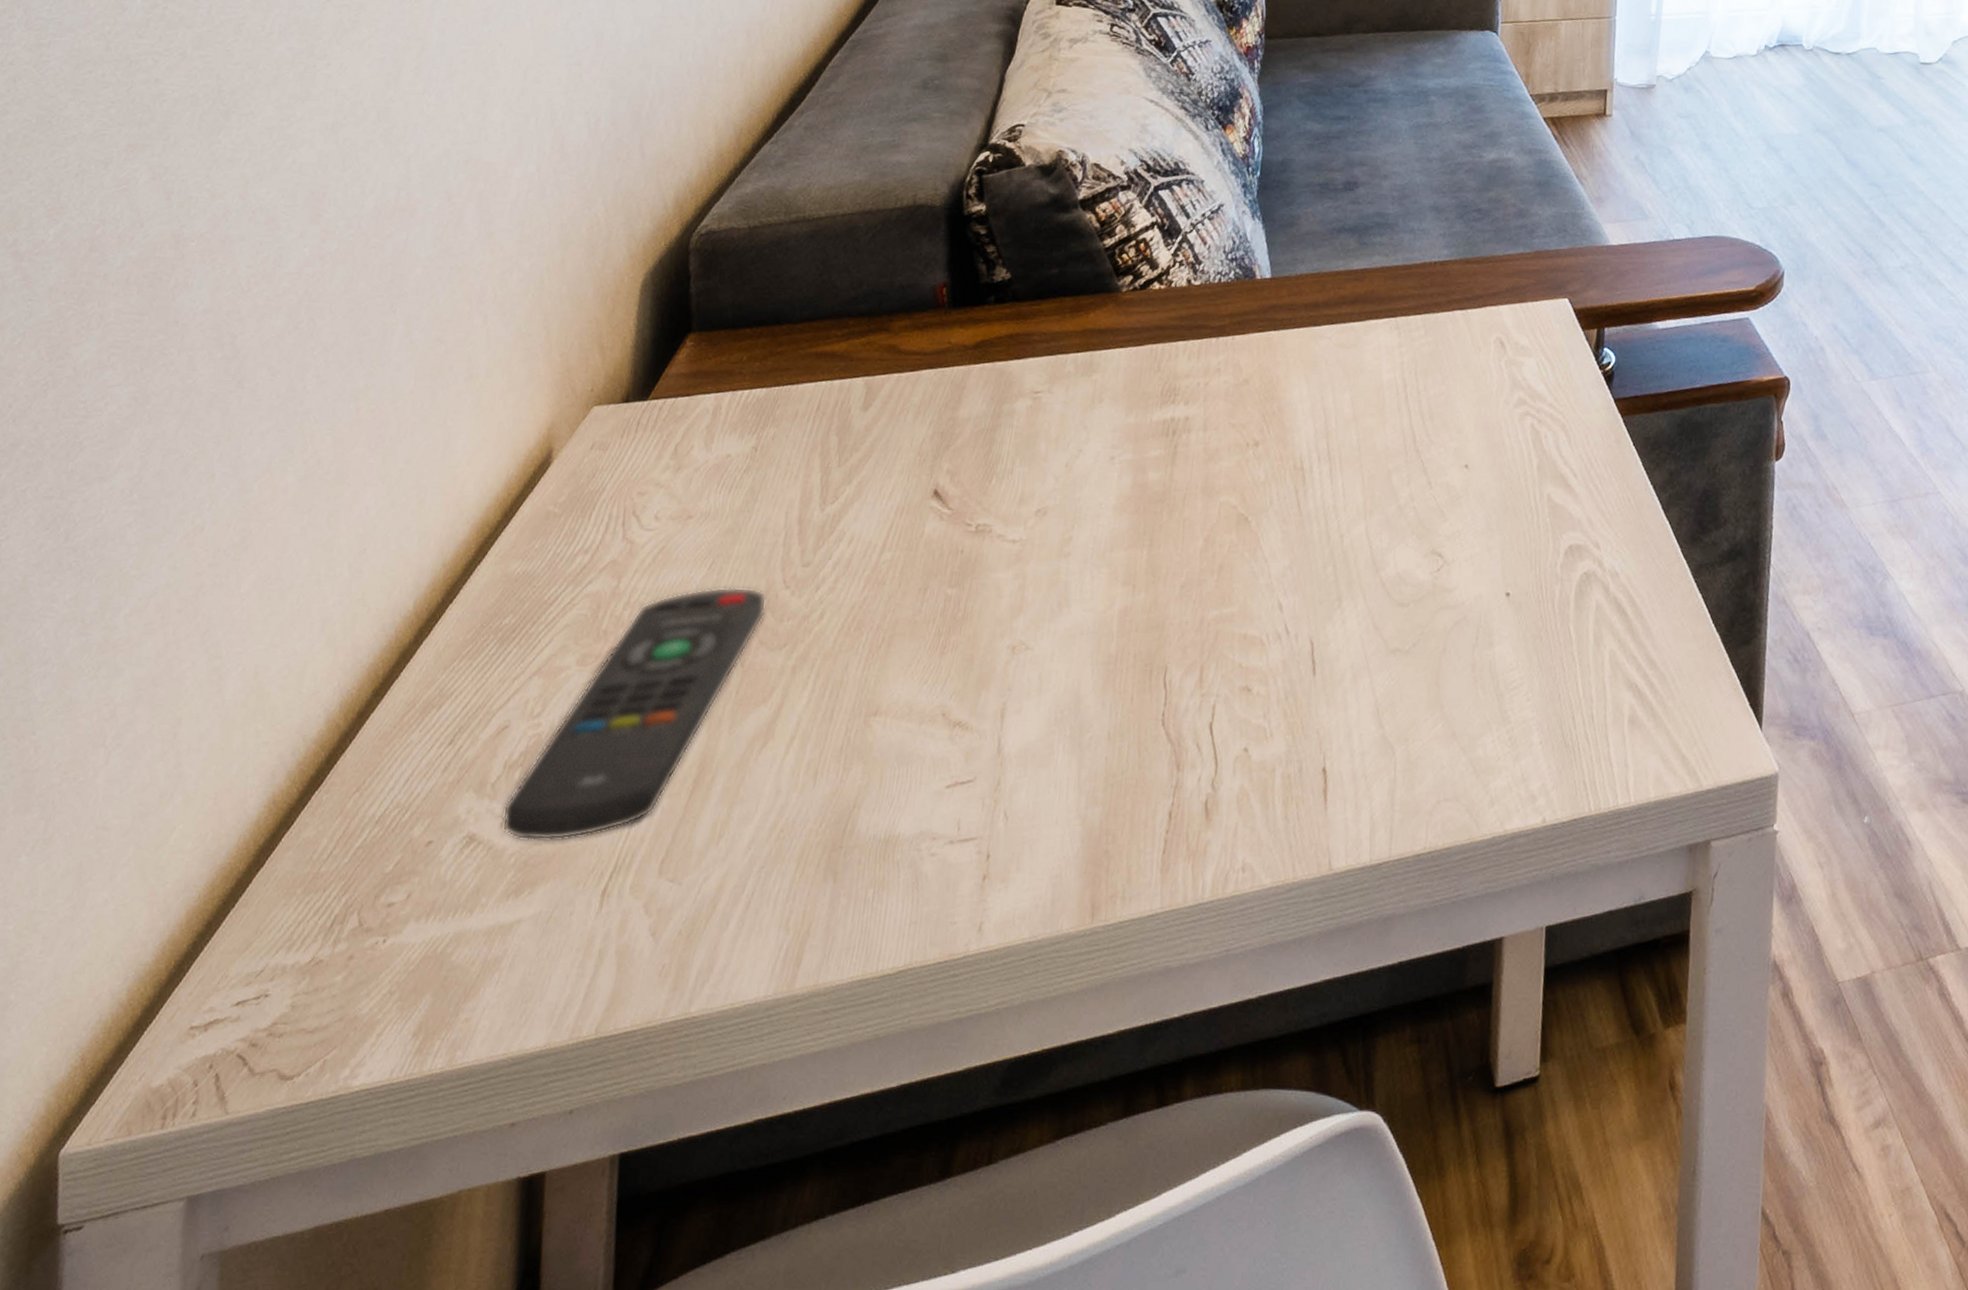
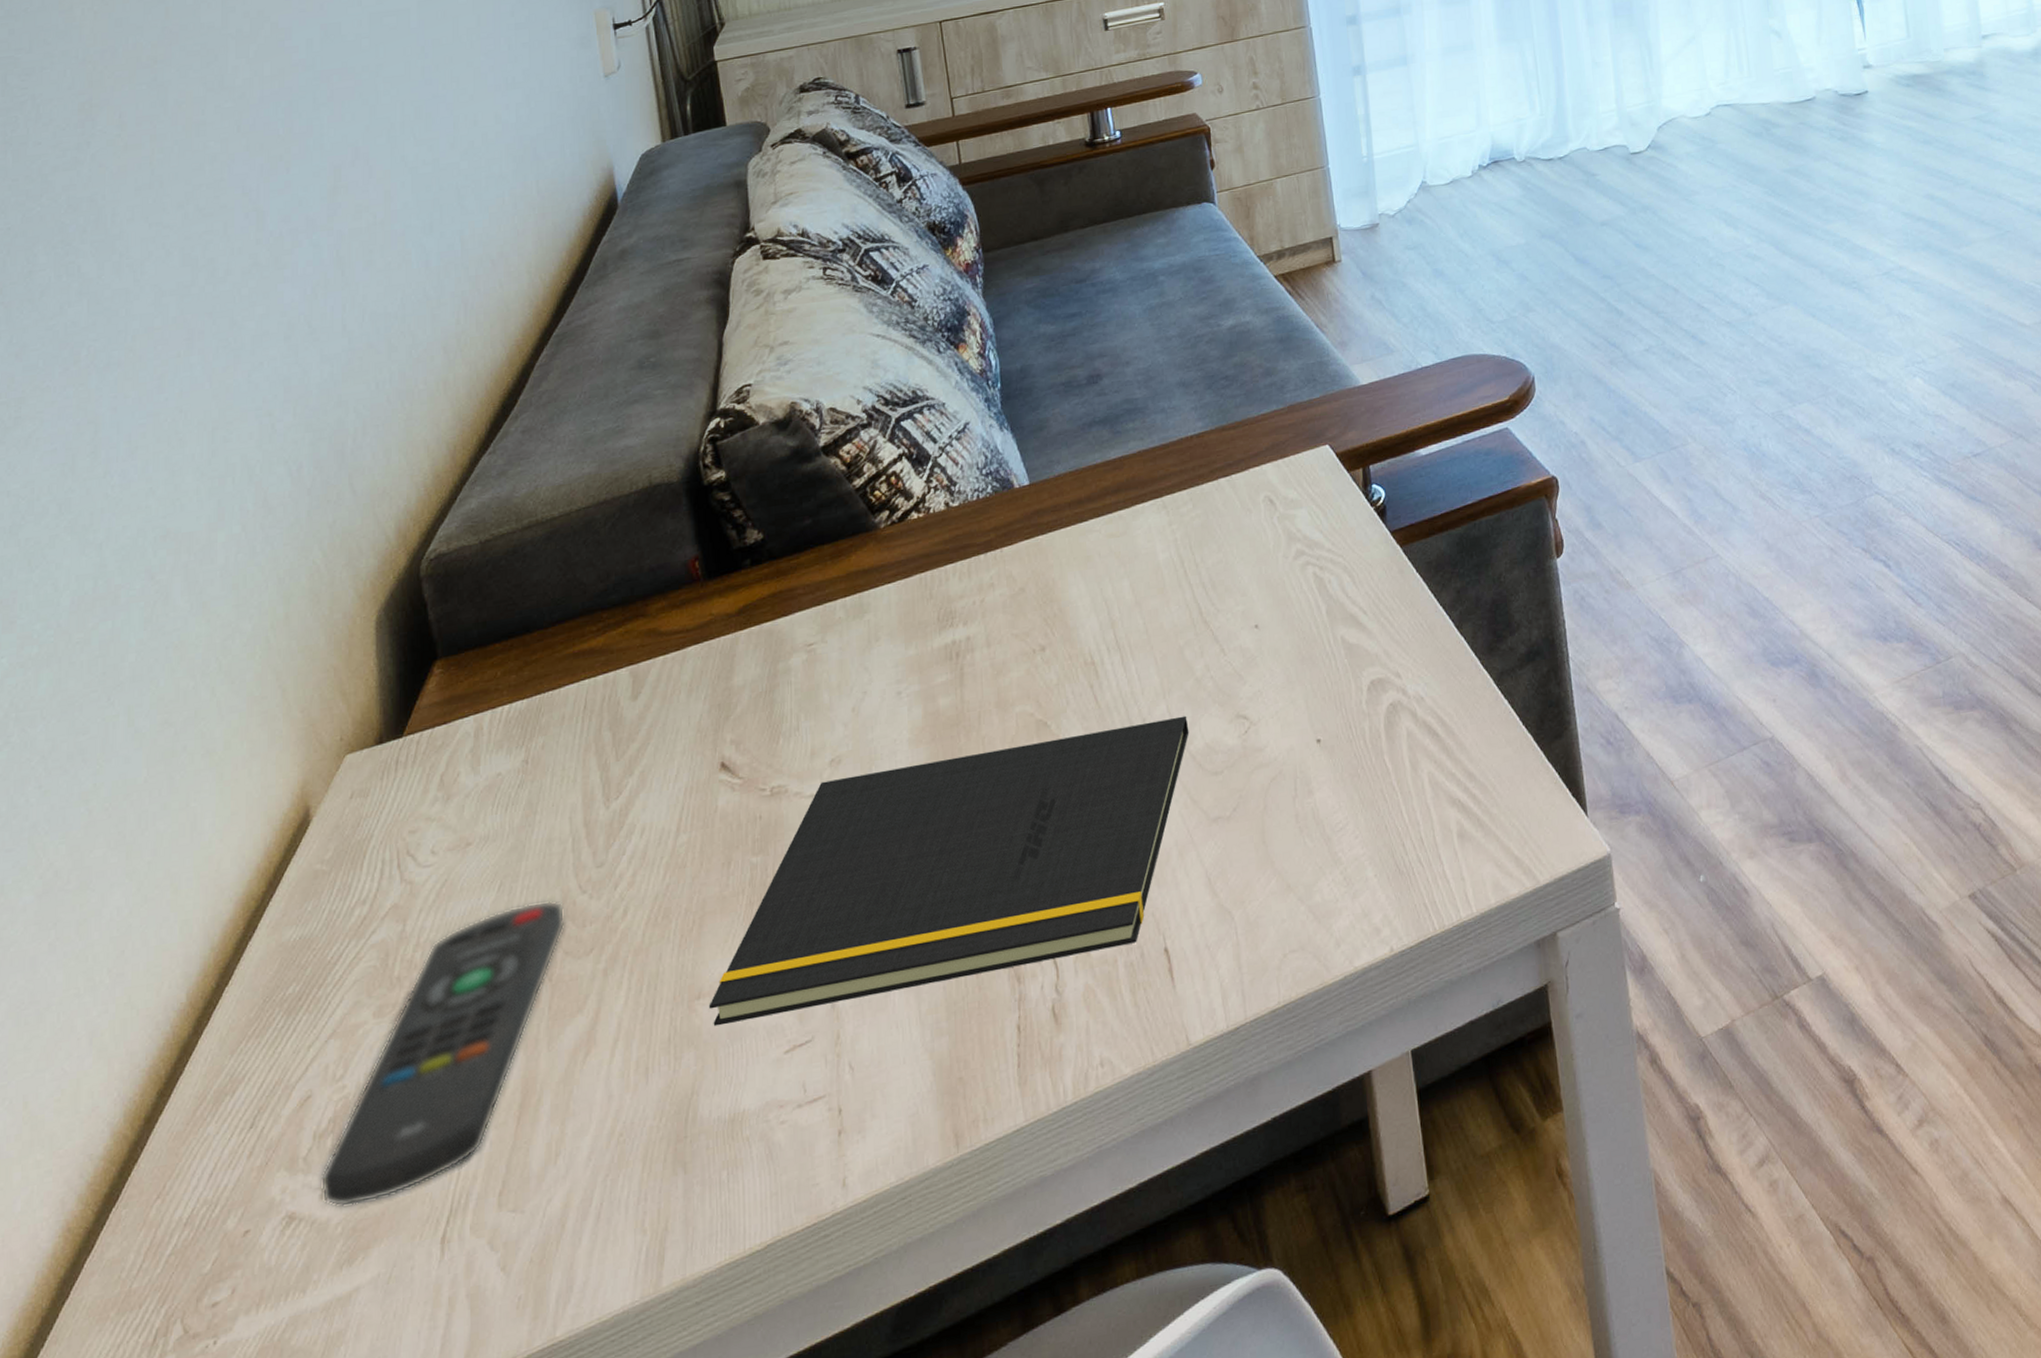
notepad: none [883,529,1384,756] -> present [708,715,1189,1027]

